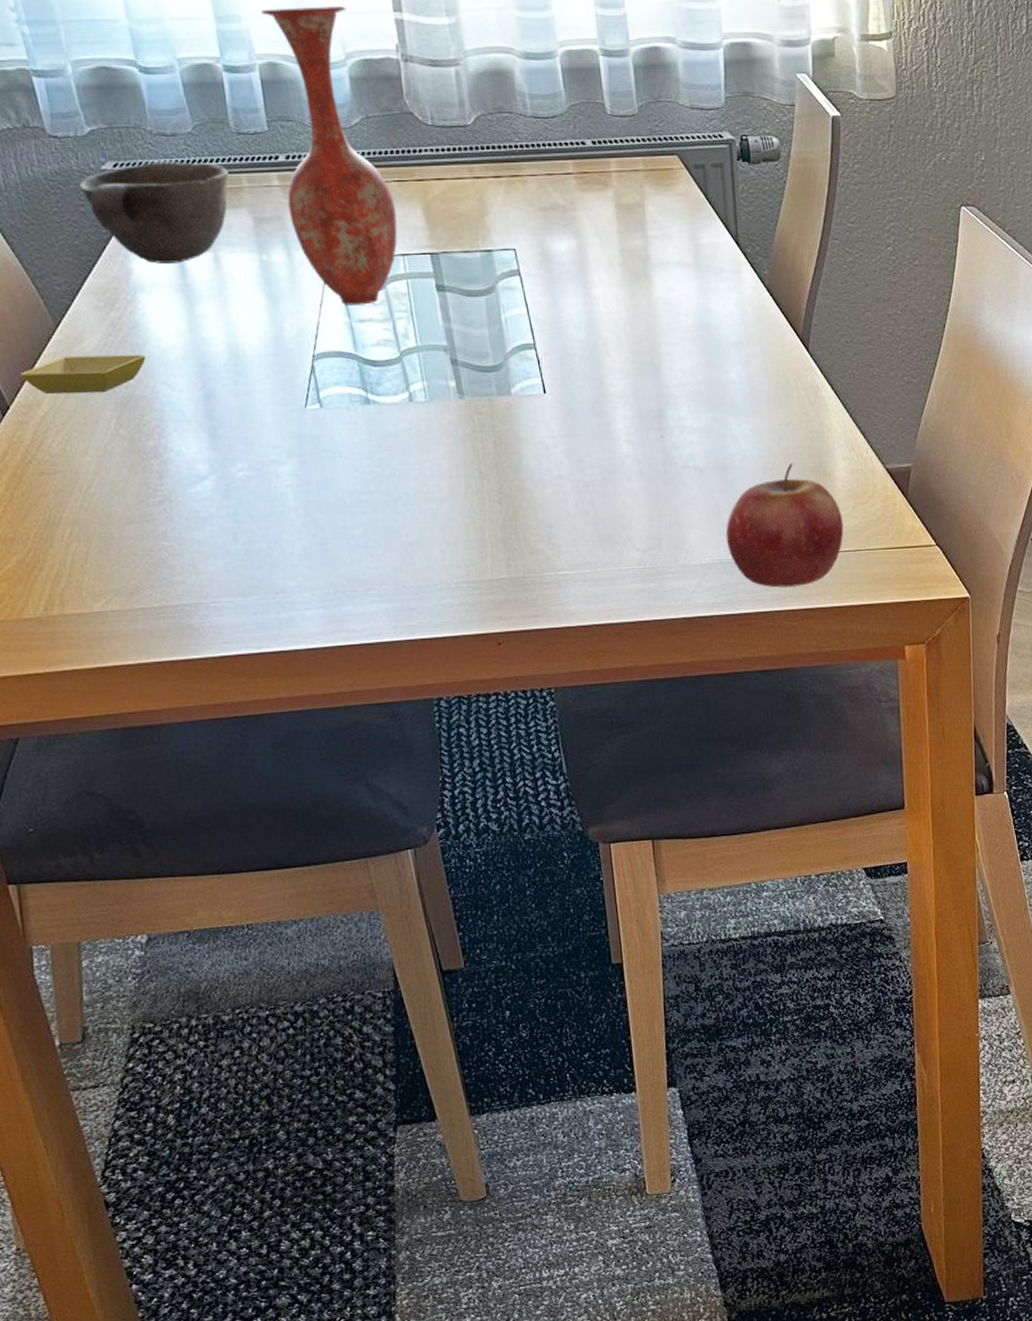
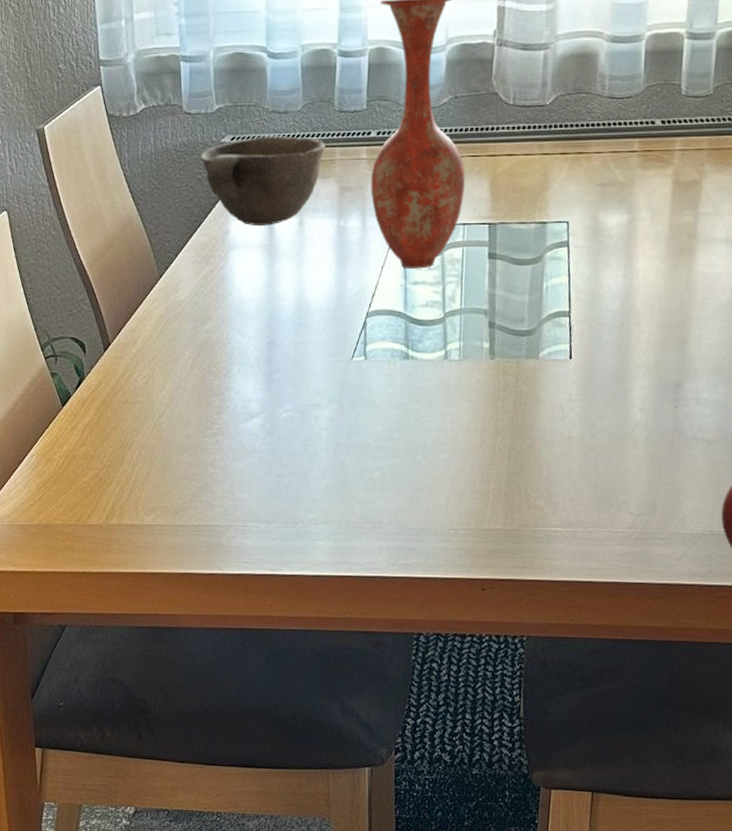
saucer: present [19,355,147,395] -> none [123,303,227,336]

